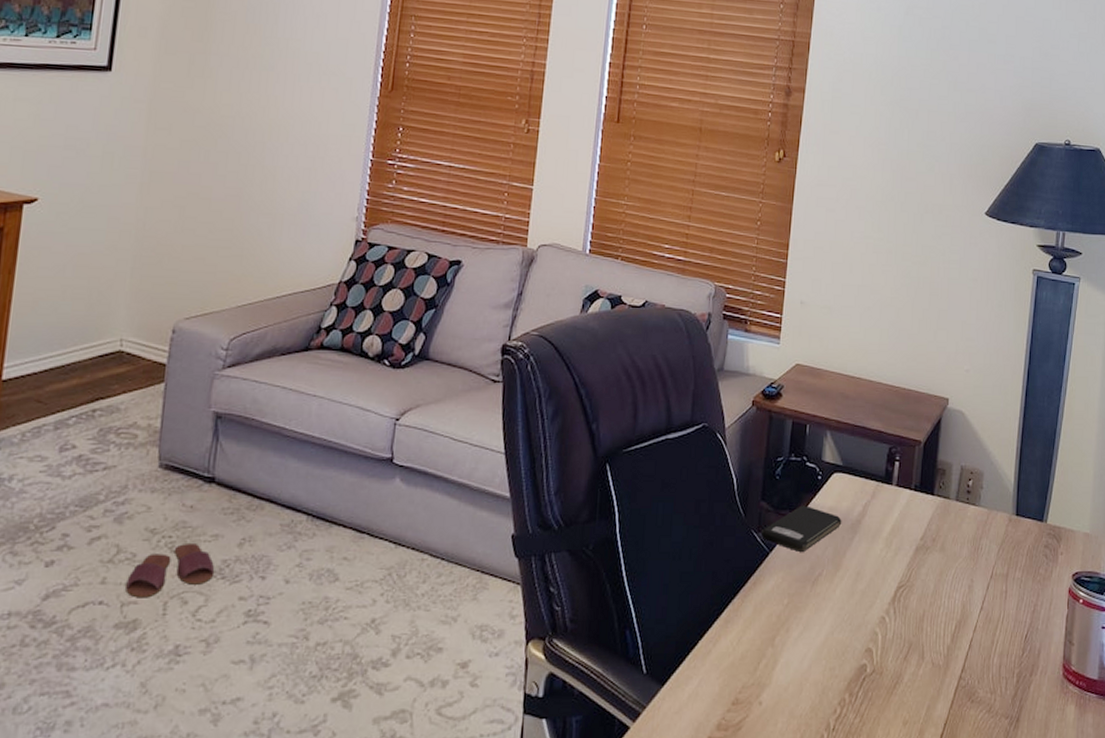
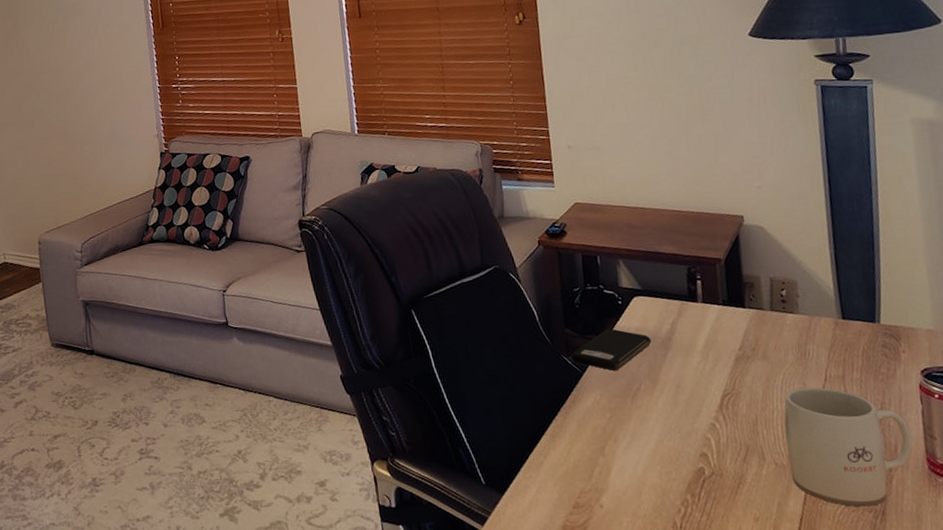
slippers: present [126,544,215,598] -> none [47,401,110,445]
mug: none [944,584,1055,713] -> present [783,387,913,507]

